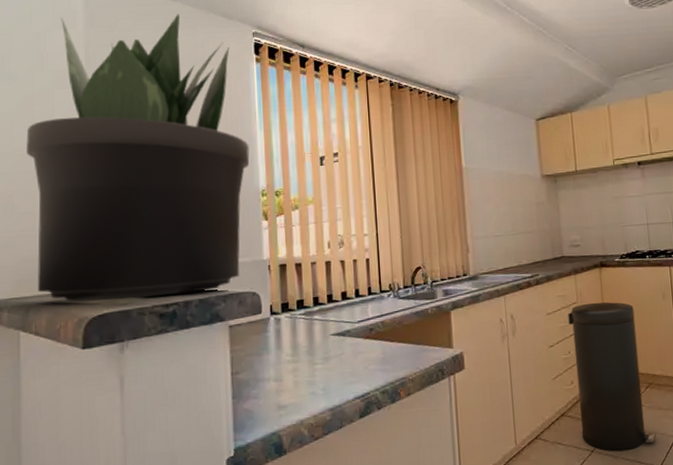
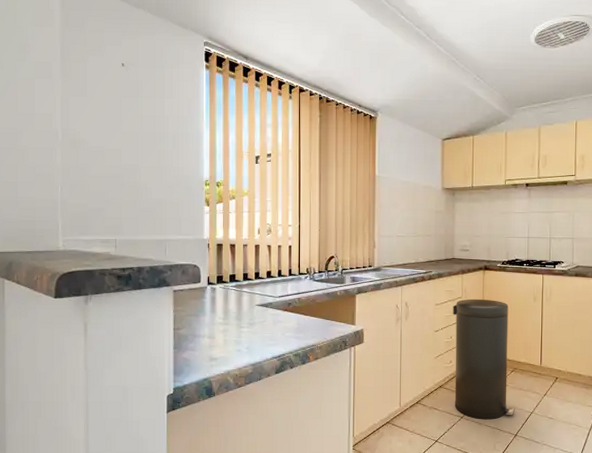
planter: present [25,14,250,302] -> none [10,16,196,262]

